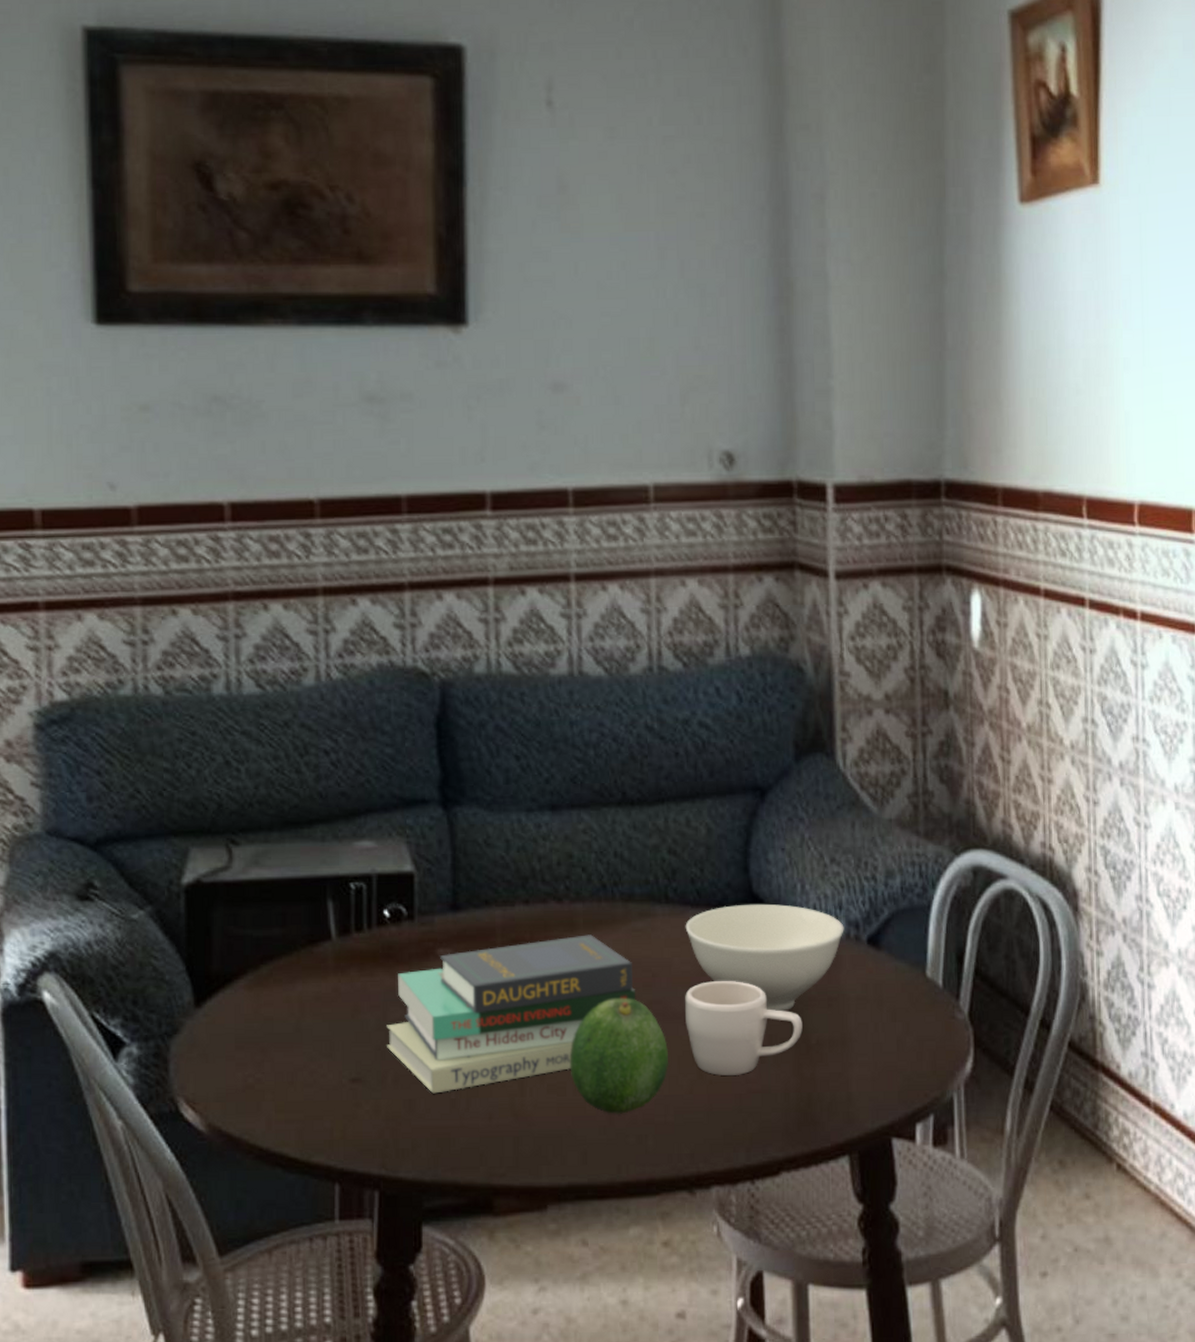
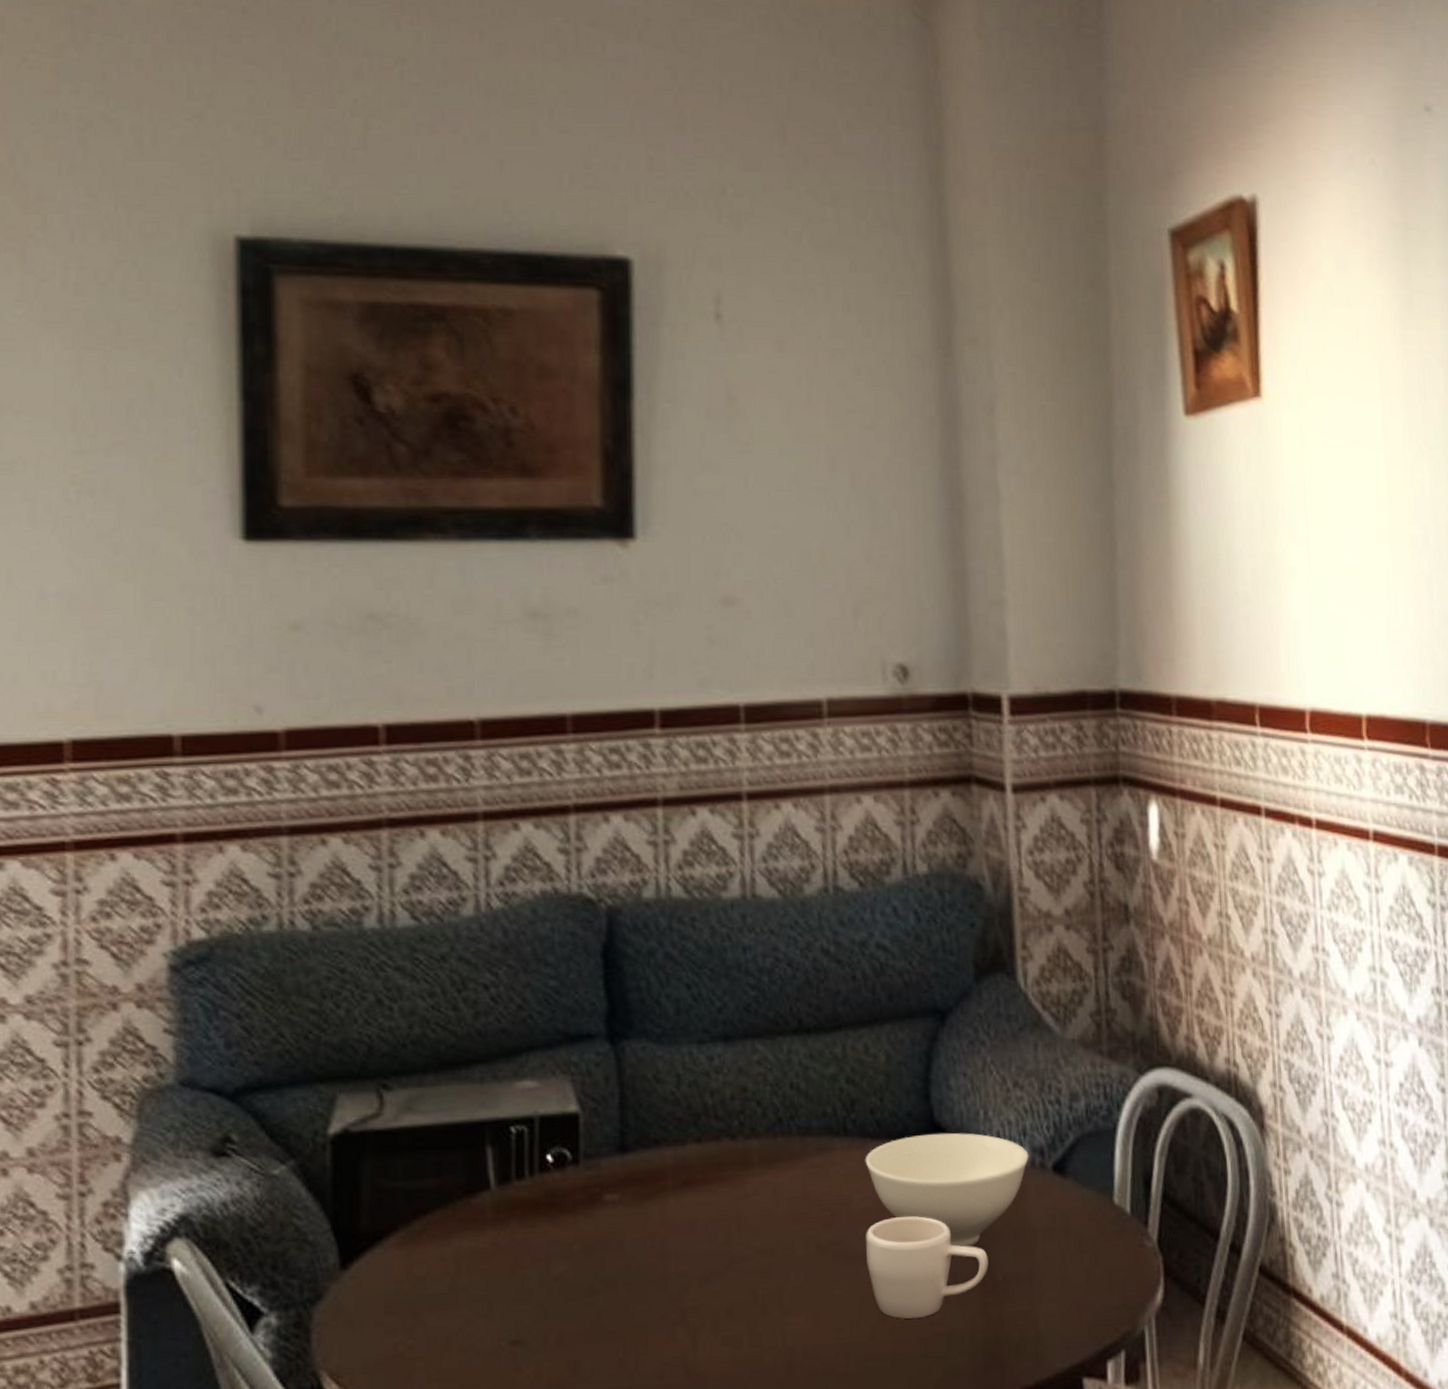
books: present [386,934,636,1094] -> none [549,1173,815,1353]
fruit: present [569,999,669,1114] -> none [745,1240,850,1367]

